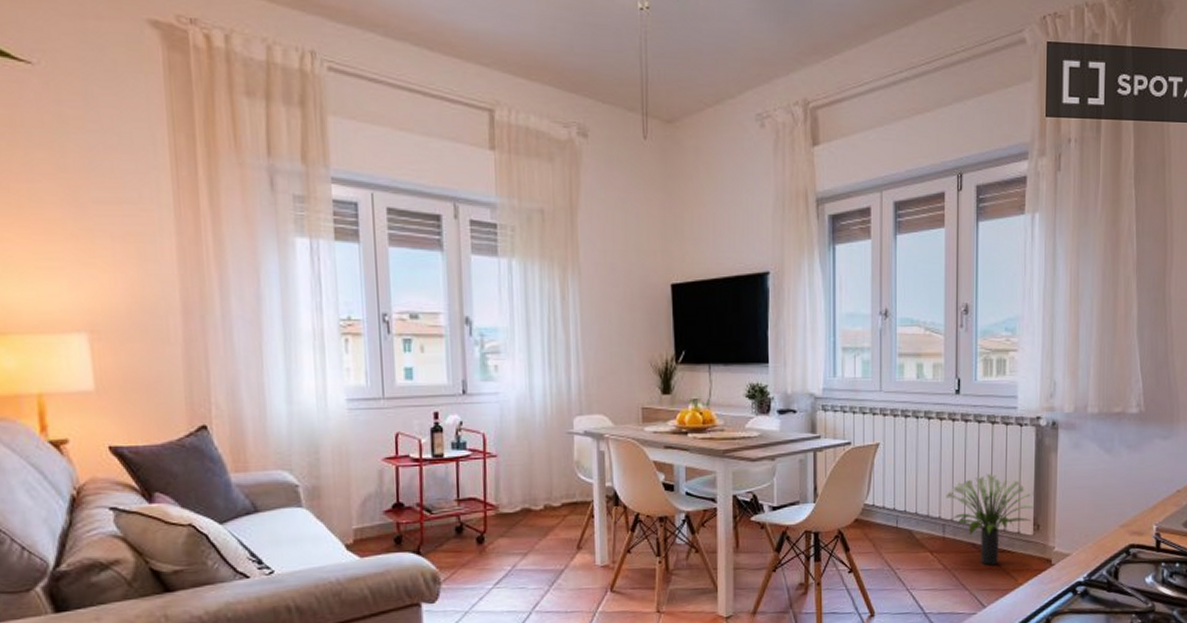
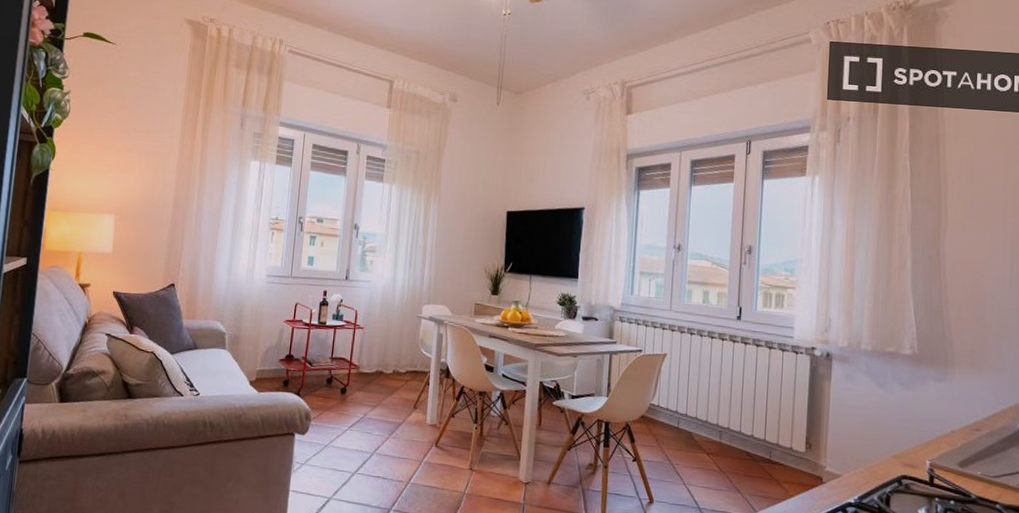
potted plant: present [945,474,1034,566] -> none [723,392,807,475]

